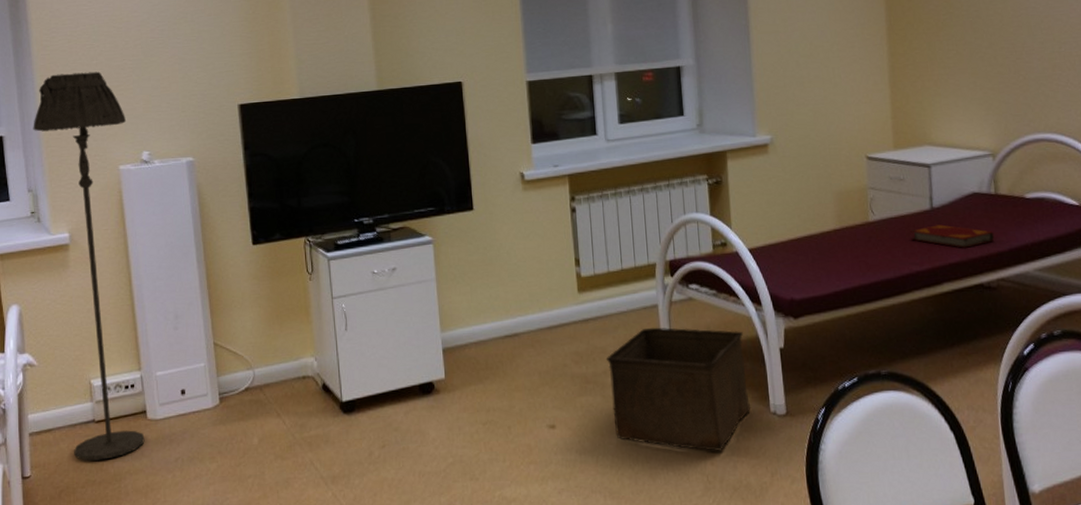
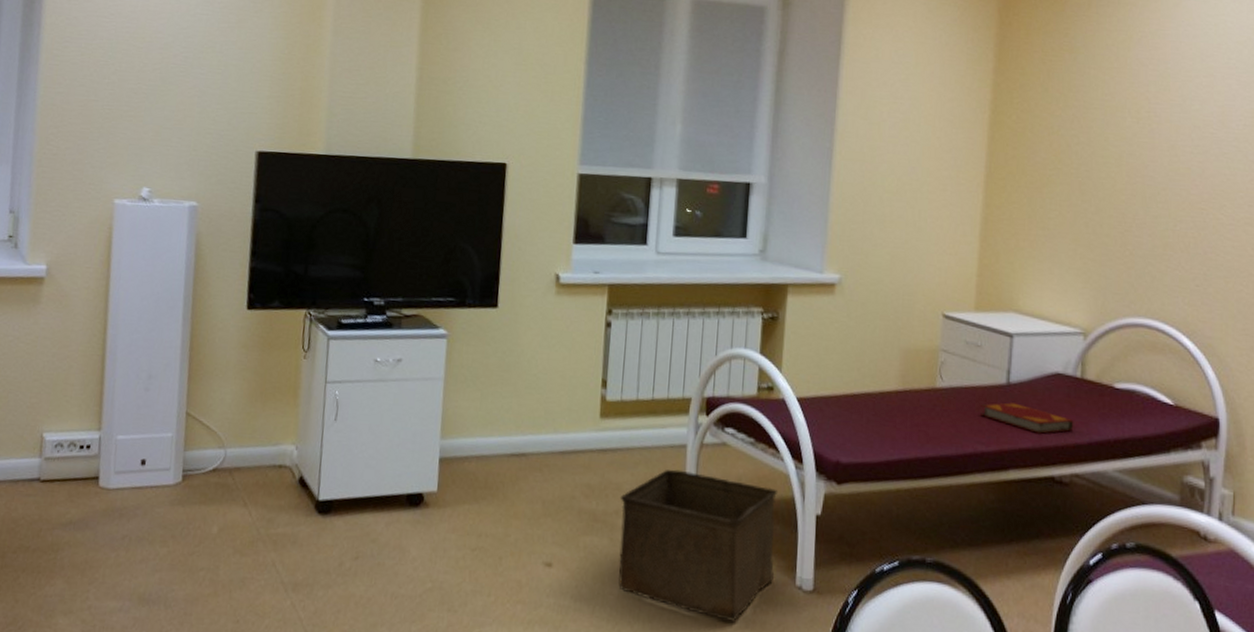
floor lamp: present [33,71,145,461] -> none [11,87,131,525]

